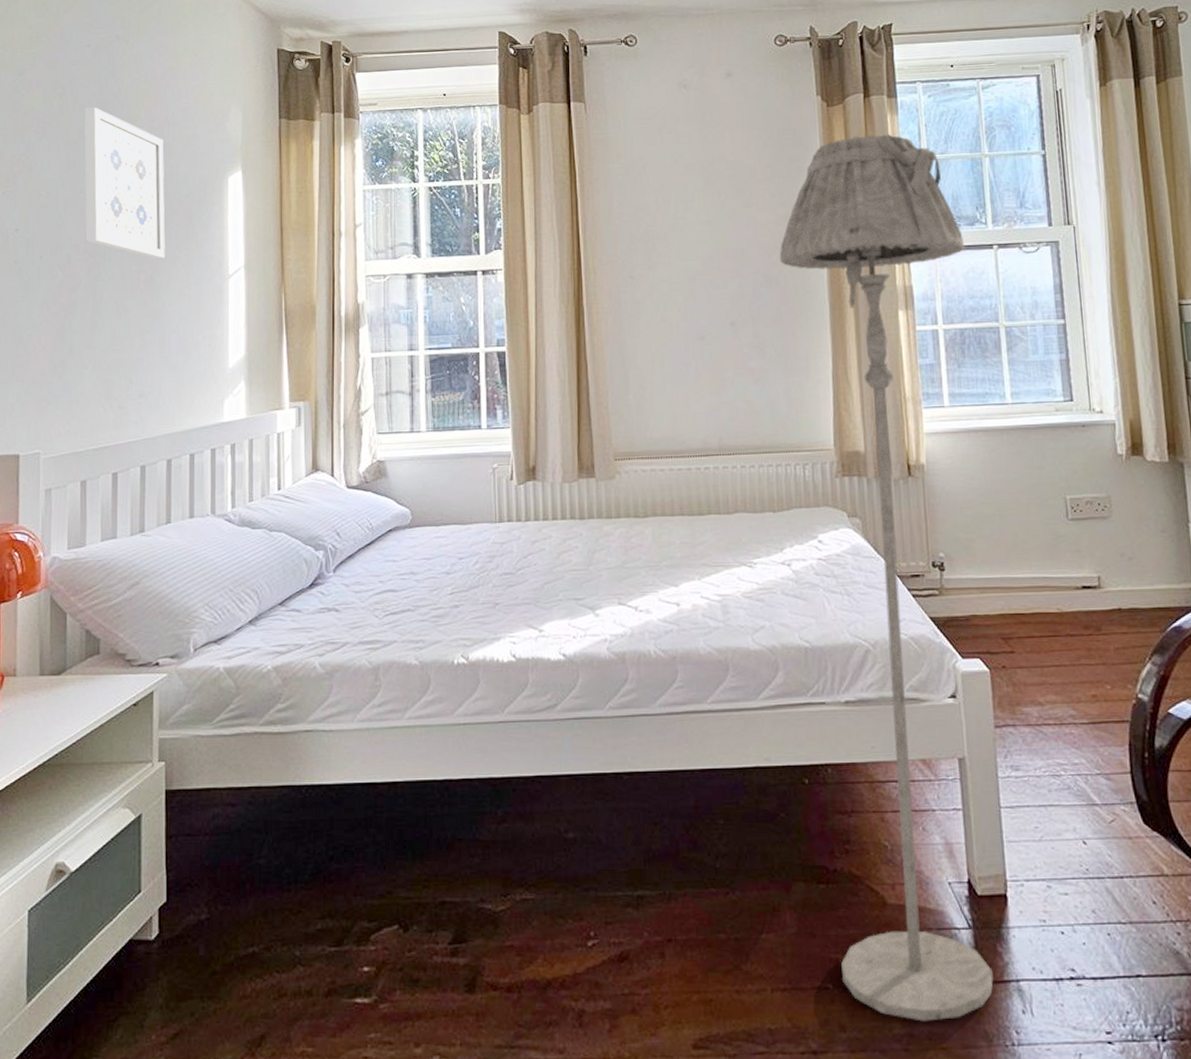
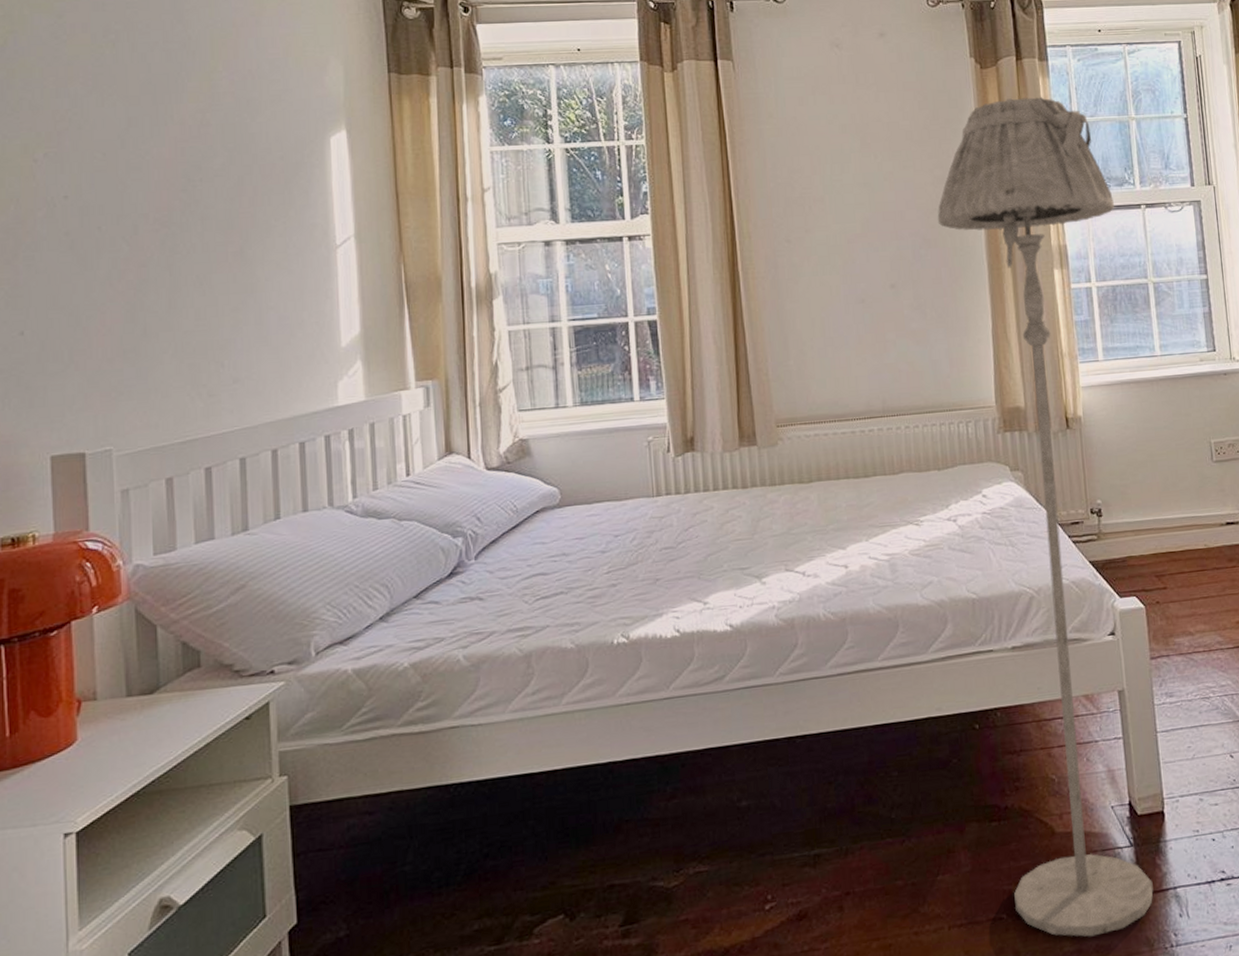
wall art: present [84,107,165,259] -> none [145,57,257,229]

